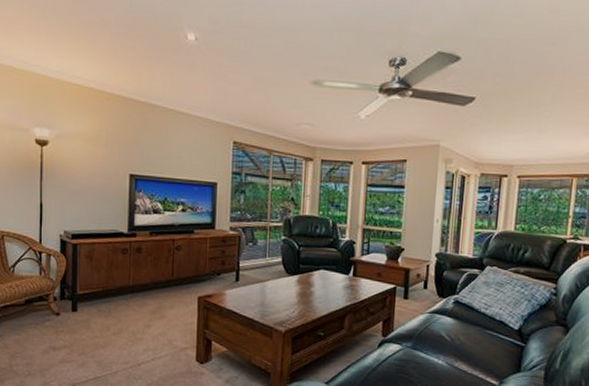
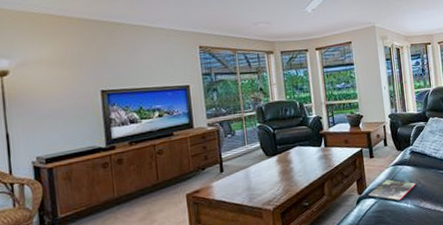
magazine: none [394,327,455,354] -> present [368,179,417,201]

